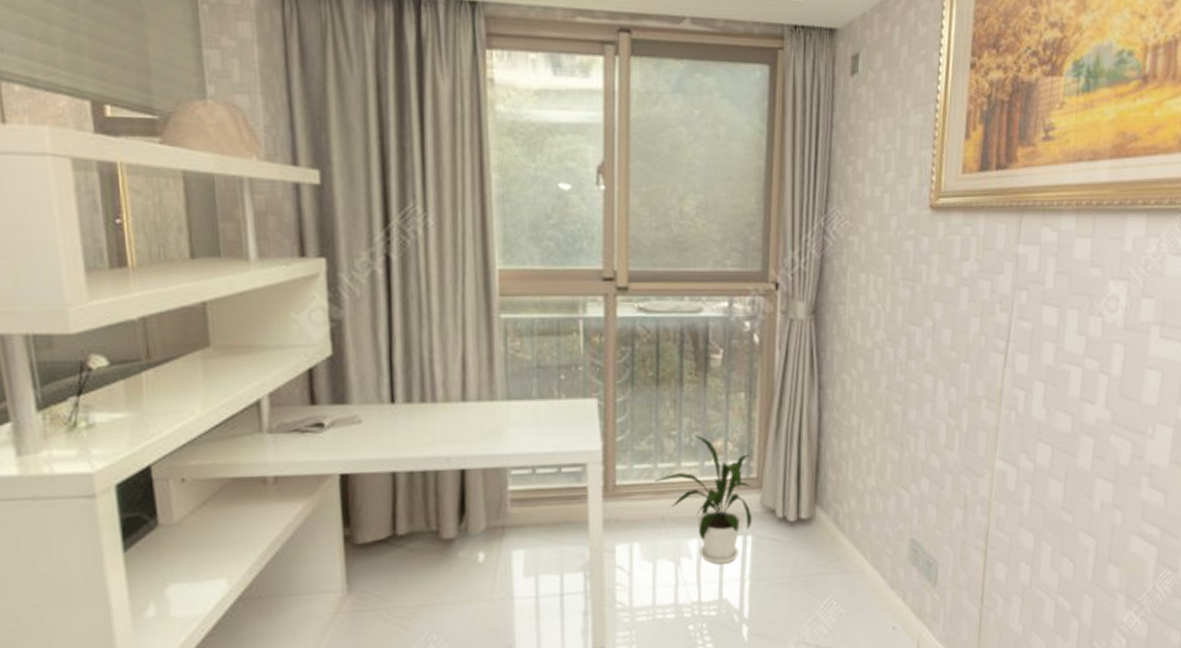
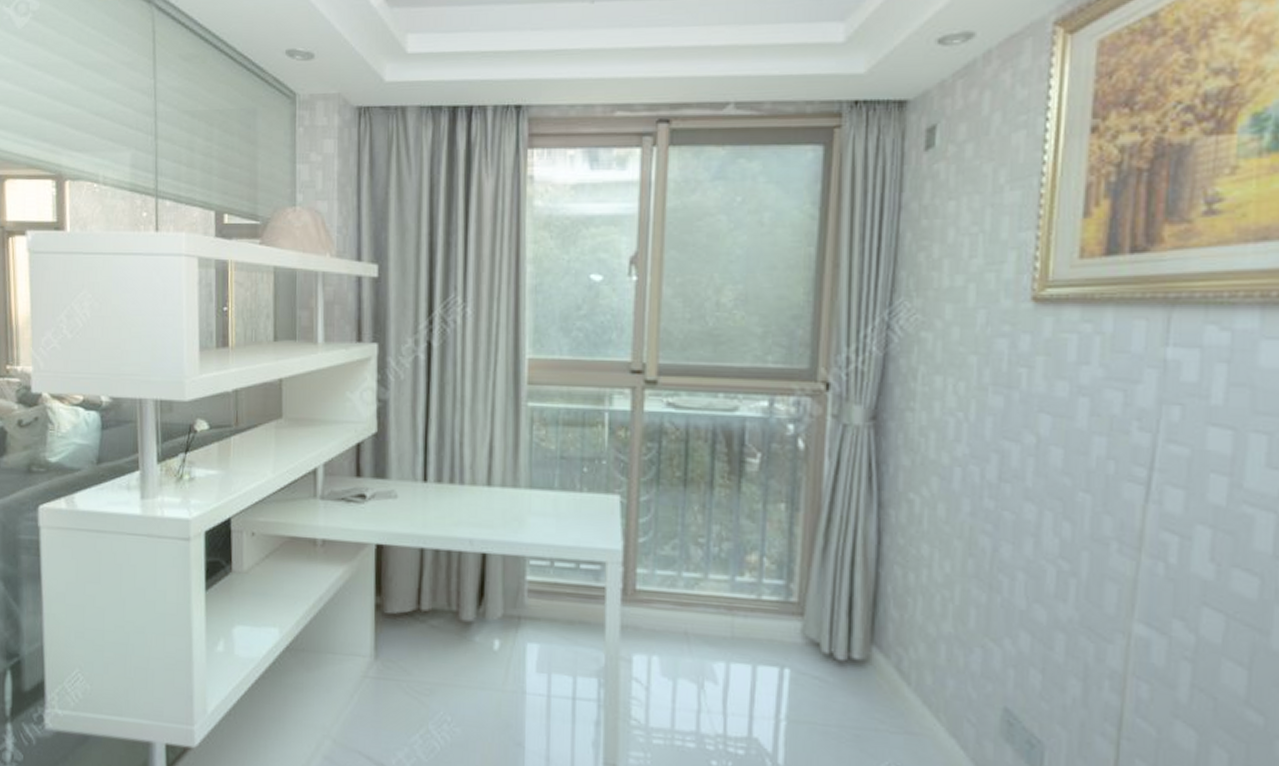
house plant: present [655,434,752,564] -> none [678,545,791,697]

